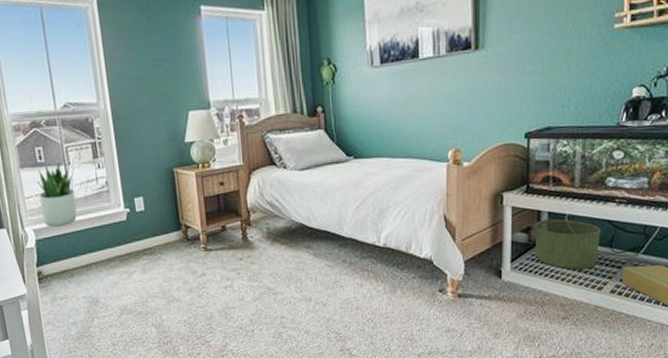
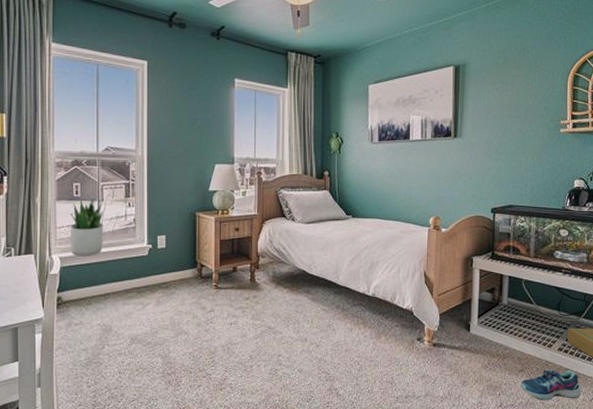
basket: present [533,217,602,270] -> none [497,280,551,328]
athletic shoe: none [563,314,639,349] -> present [520,369,582,400]

